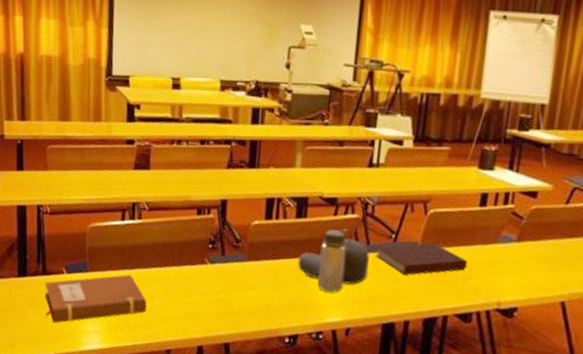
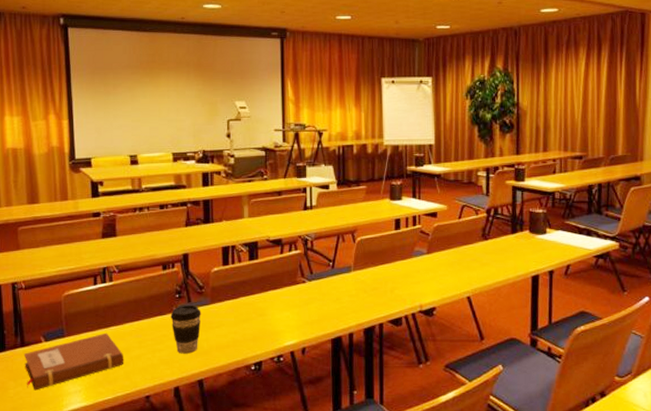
coffee cup: none [200,257,236,313] -> present [170,304,201,354]
water bottle: present [297,228,370,293] -> none [255,263,315,320]
notebook: present [375,243,467,275] -> none [318,265,392,294]

